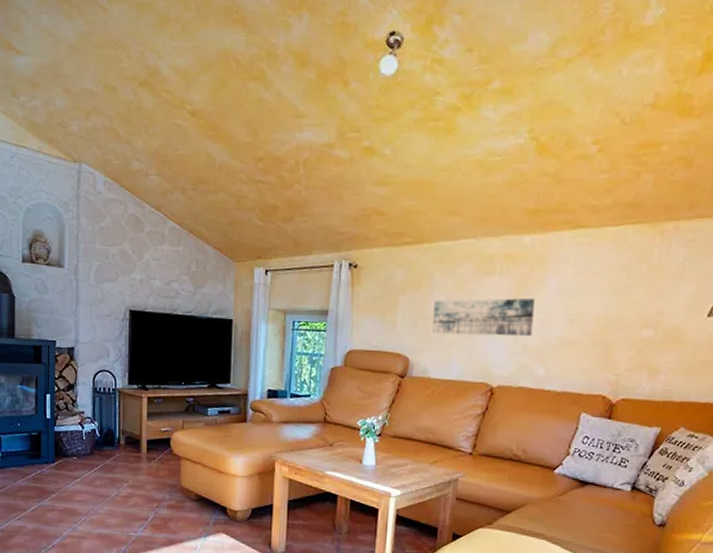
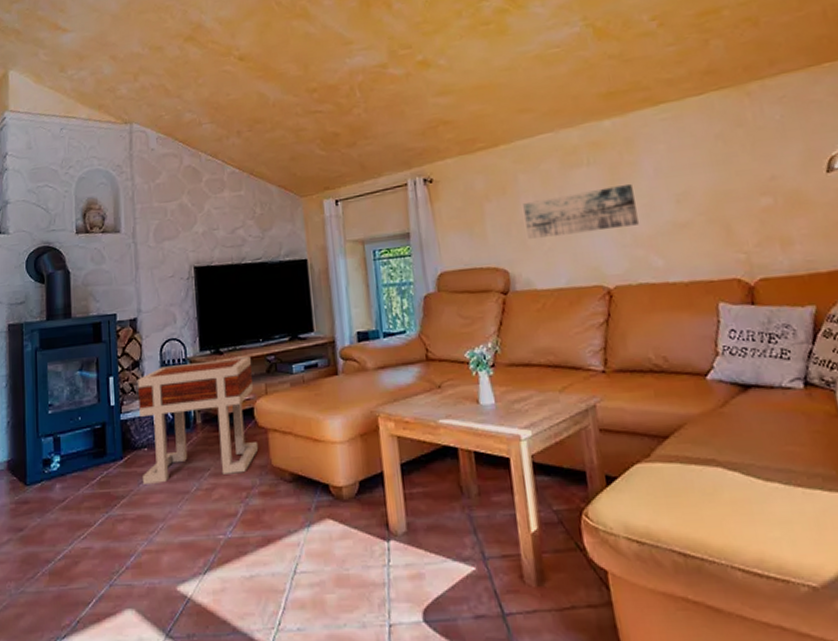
side table: none [71,392,173,488] -> present [138,357,259,484]

